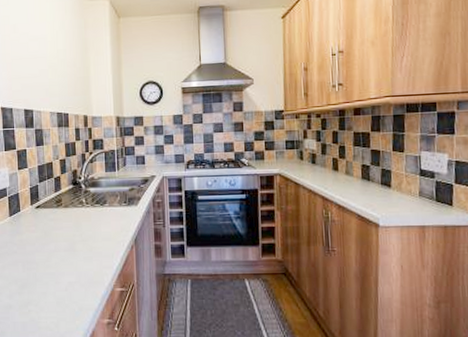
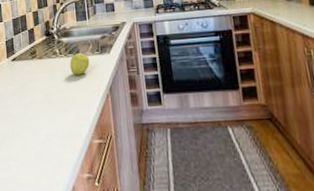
apple: none [96,204,117,225] -> present [70,53,90,75]

